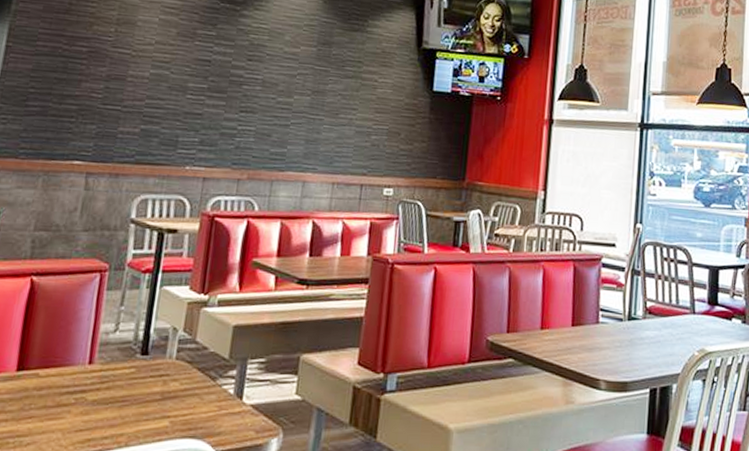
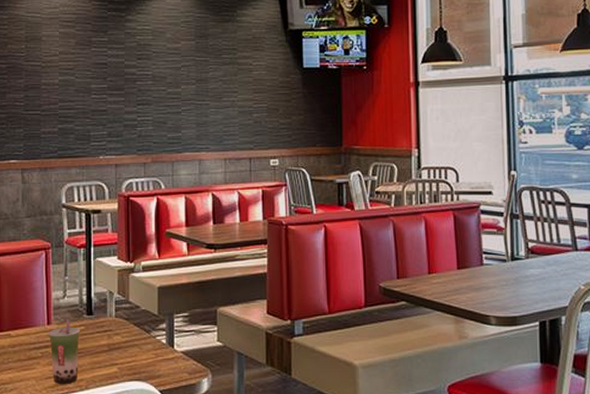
beverage cup: none [85,357,129,439] -> present [48,318,80,384]

